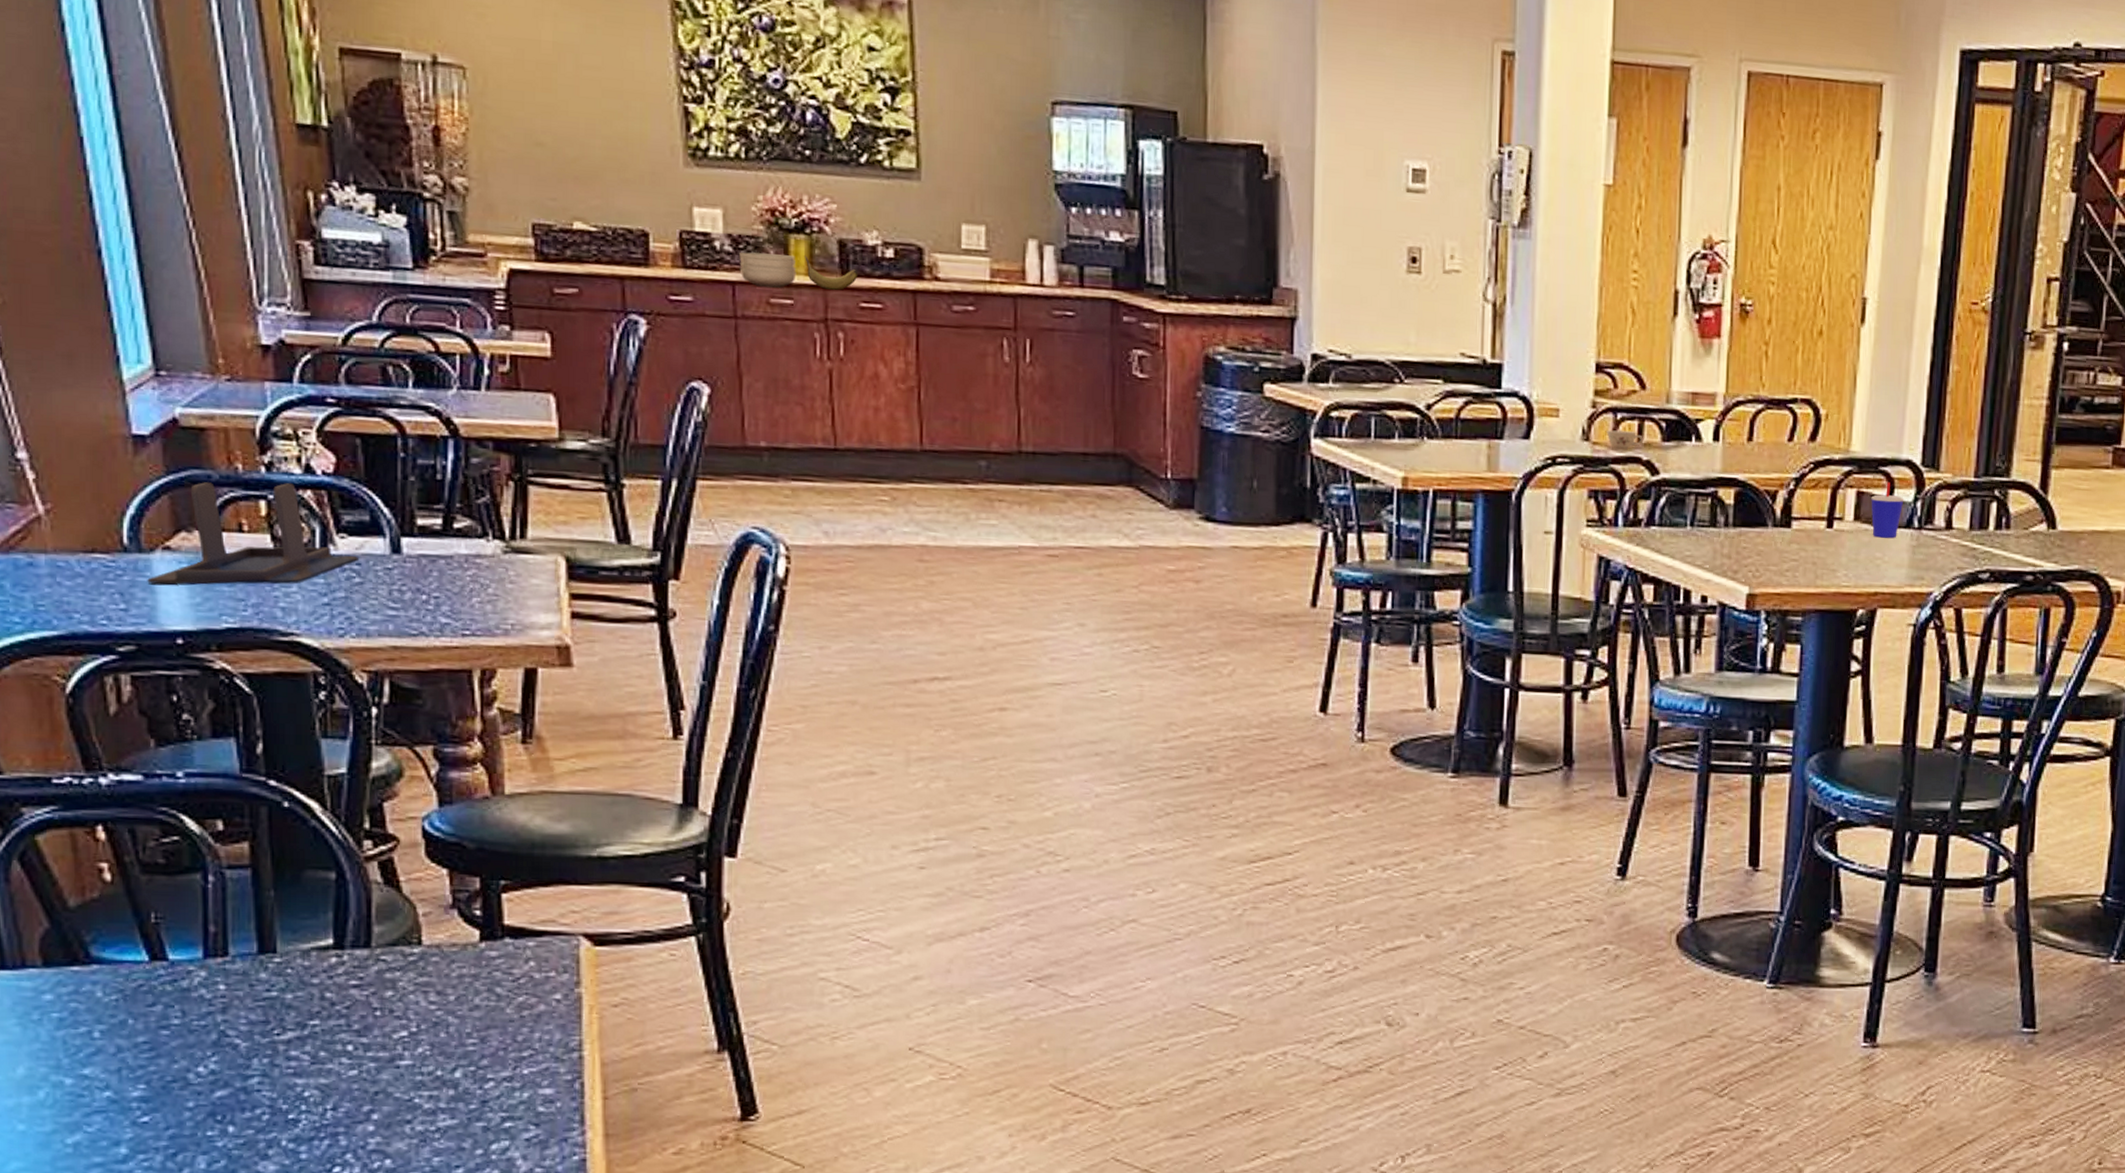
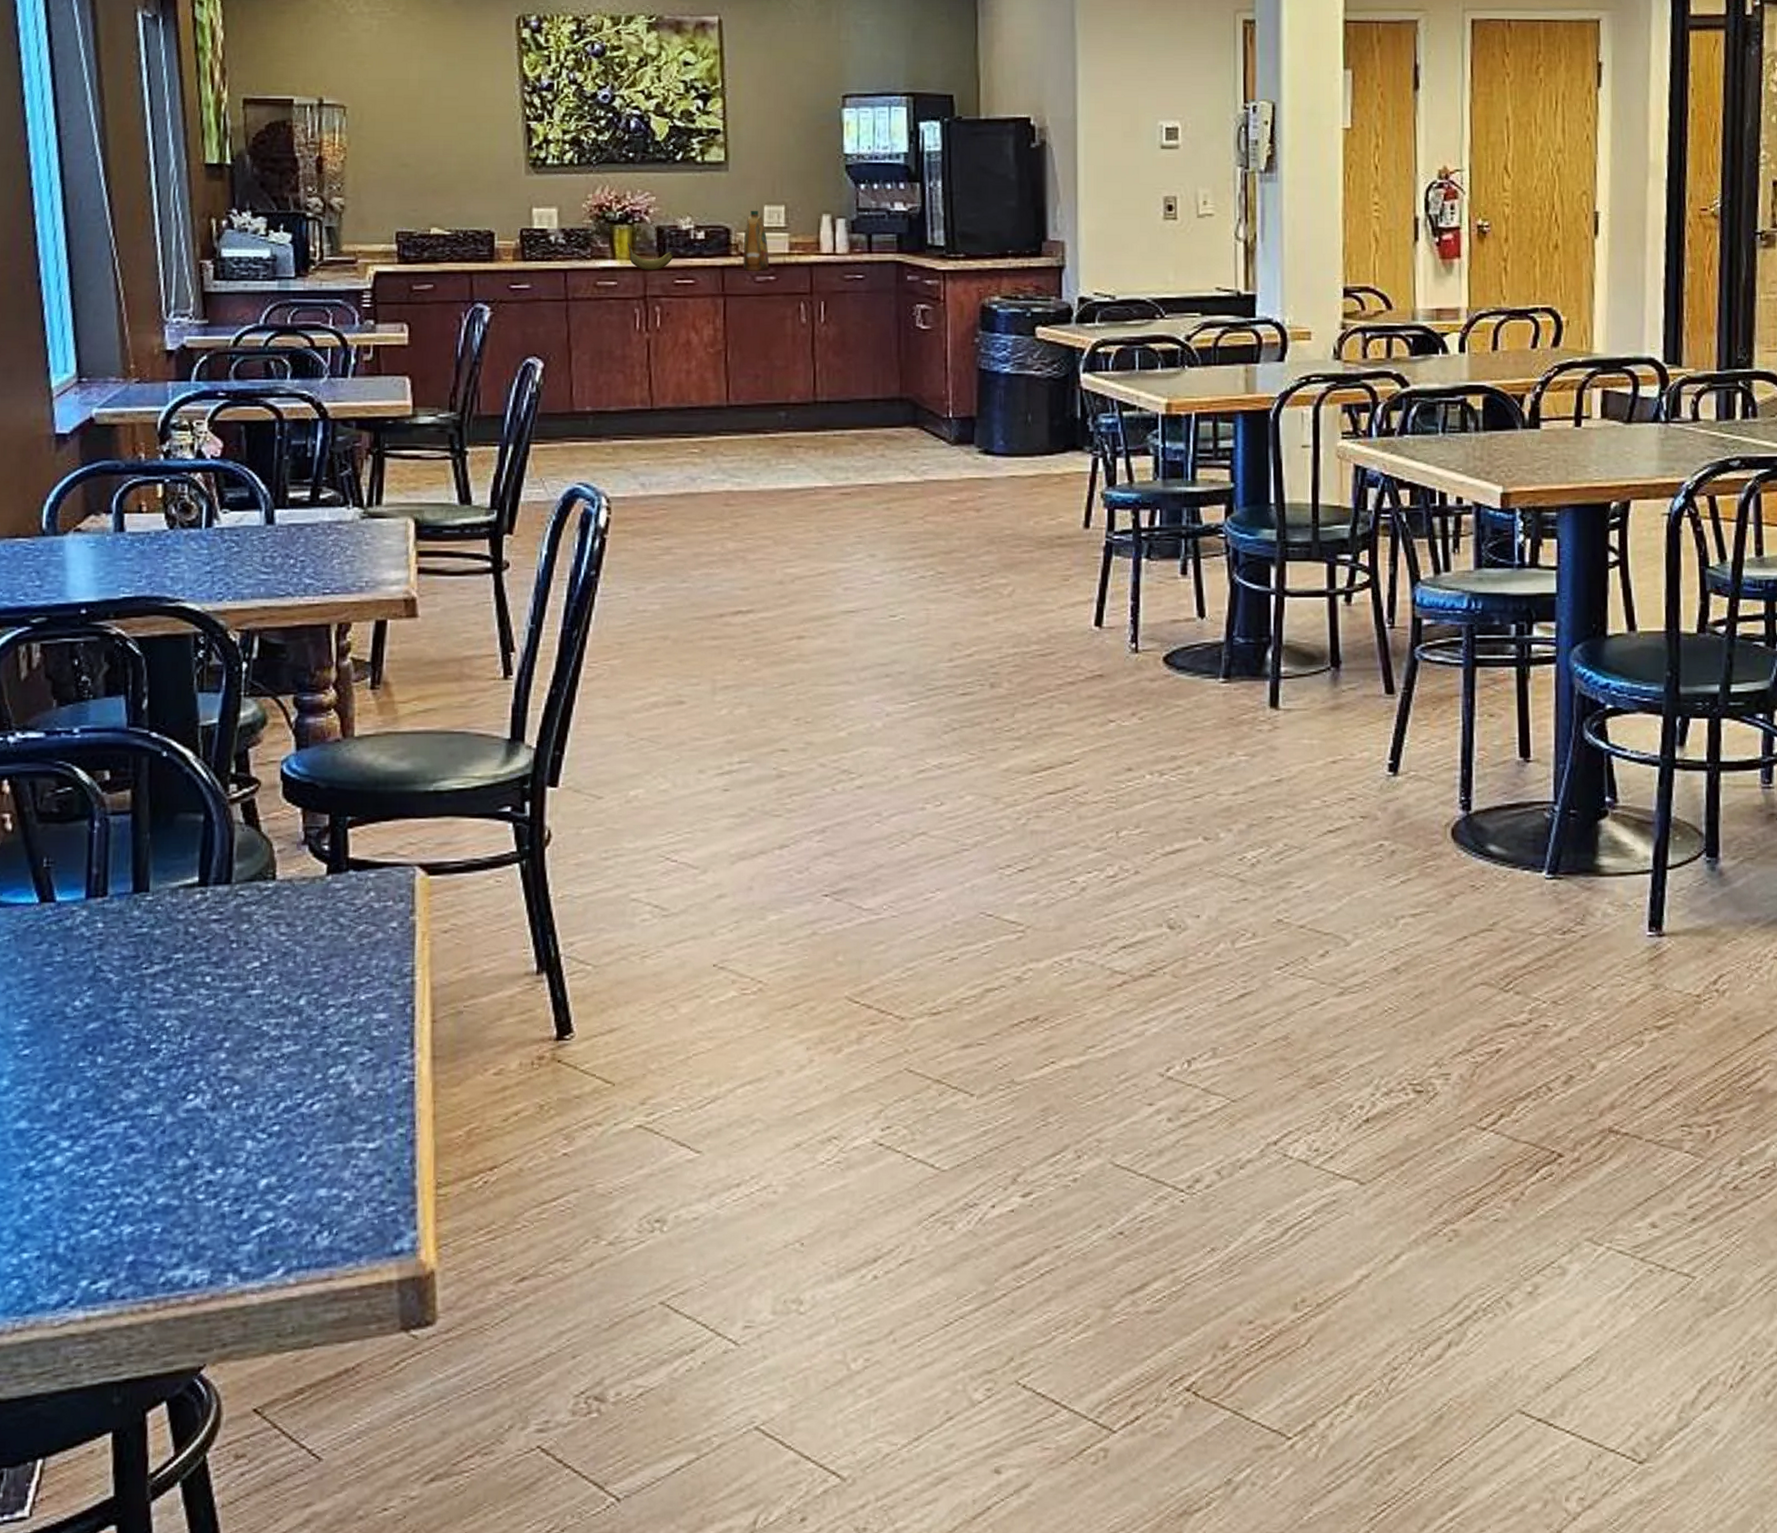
napkin holder: present [147,482,360,585] -> none [60,468,239,562]
bowl: present [739,252,797,289] -> none [571,243,620,273]
juice bottle: none [938,228,968,301] -> present [743,210,769,272]
teacup: present [1606,430,1643,451] -> none [1357,348,1392,367]
beverage cup: present [1871,481,1904,539] -> none [1616,379,1649,433]

